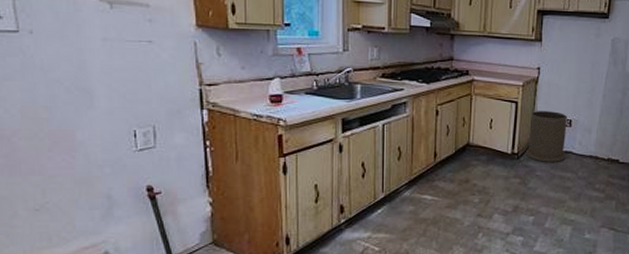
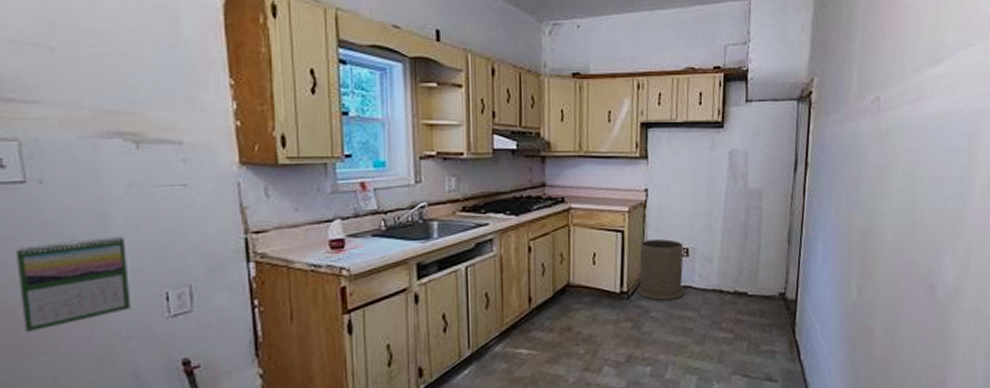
calendar: none [12,81,106,157] -> present [16,236,131,333]

